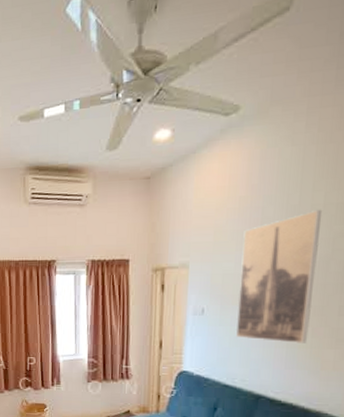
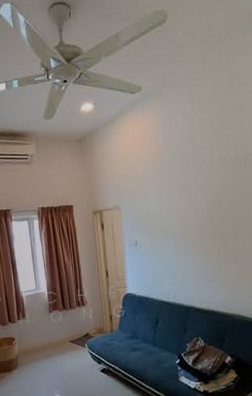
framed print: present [235,209,323,343] -> none [158,161,216,263]

